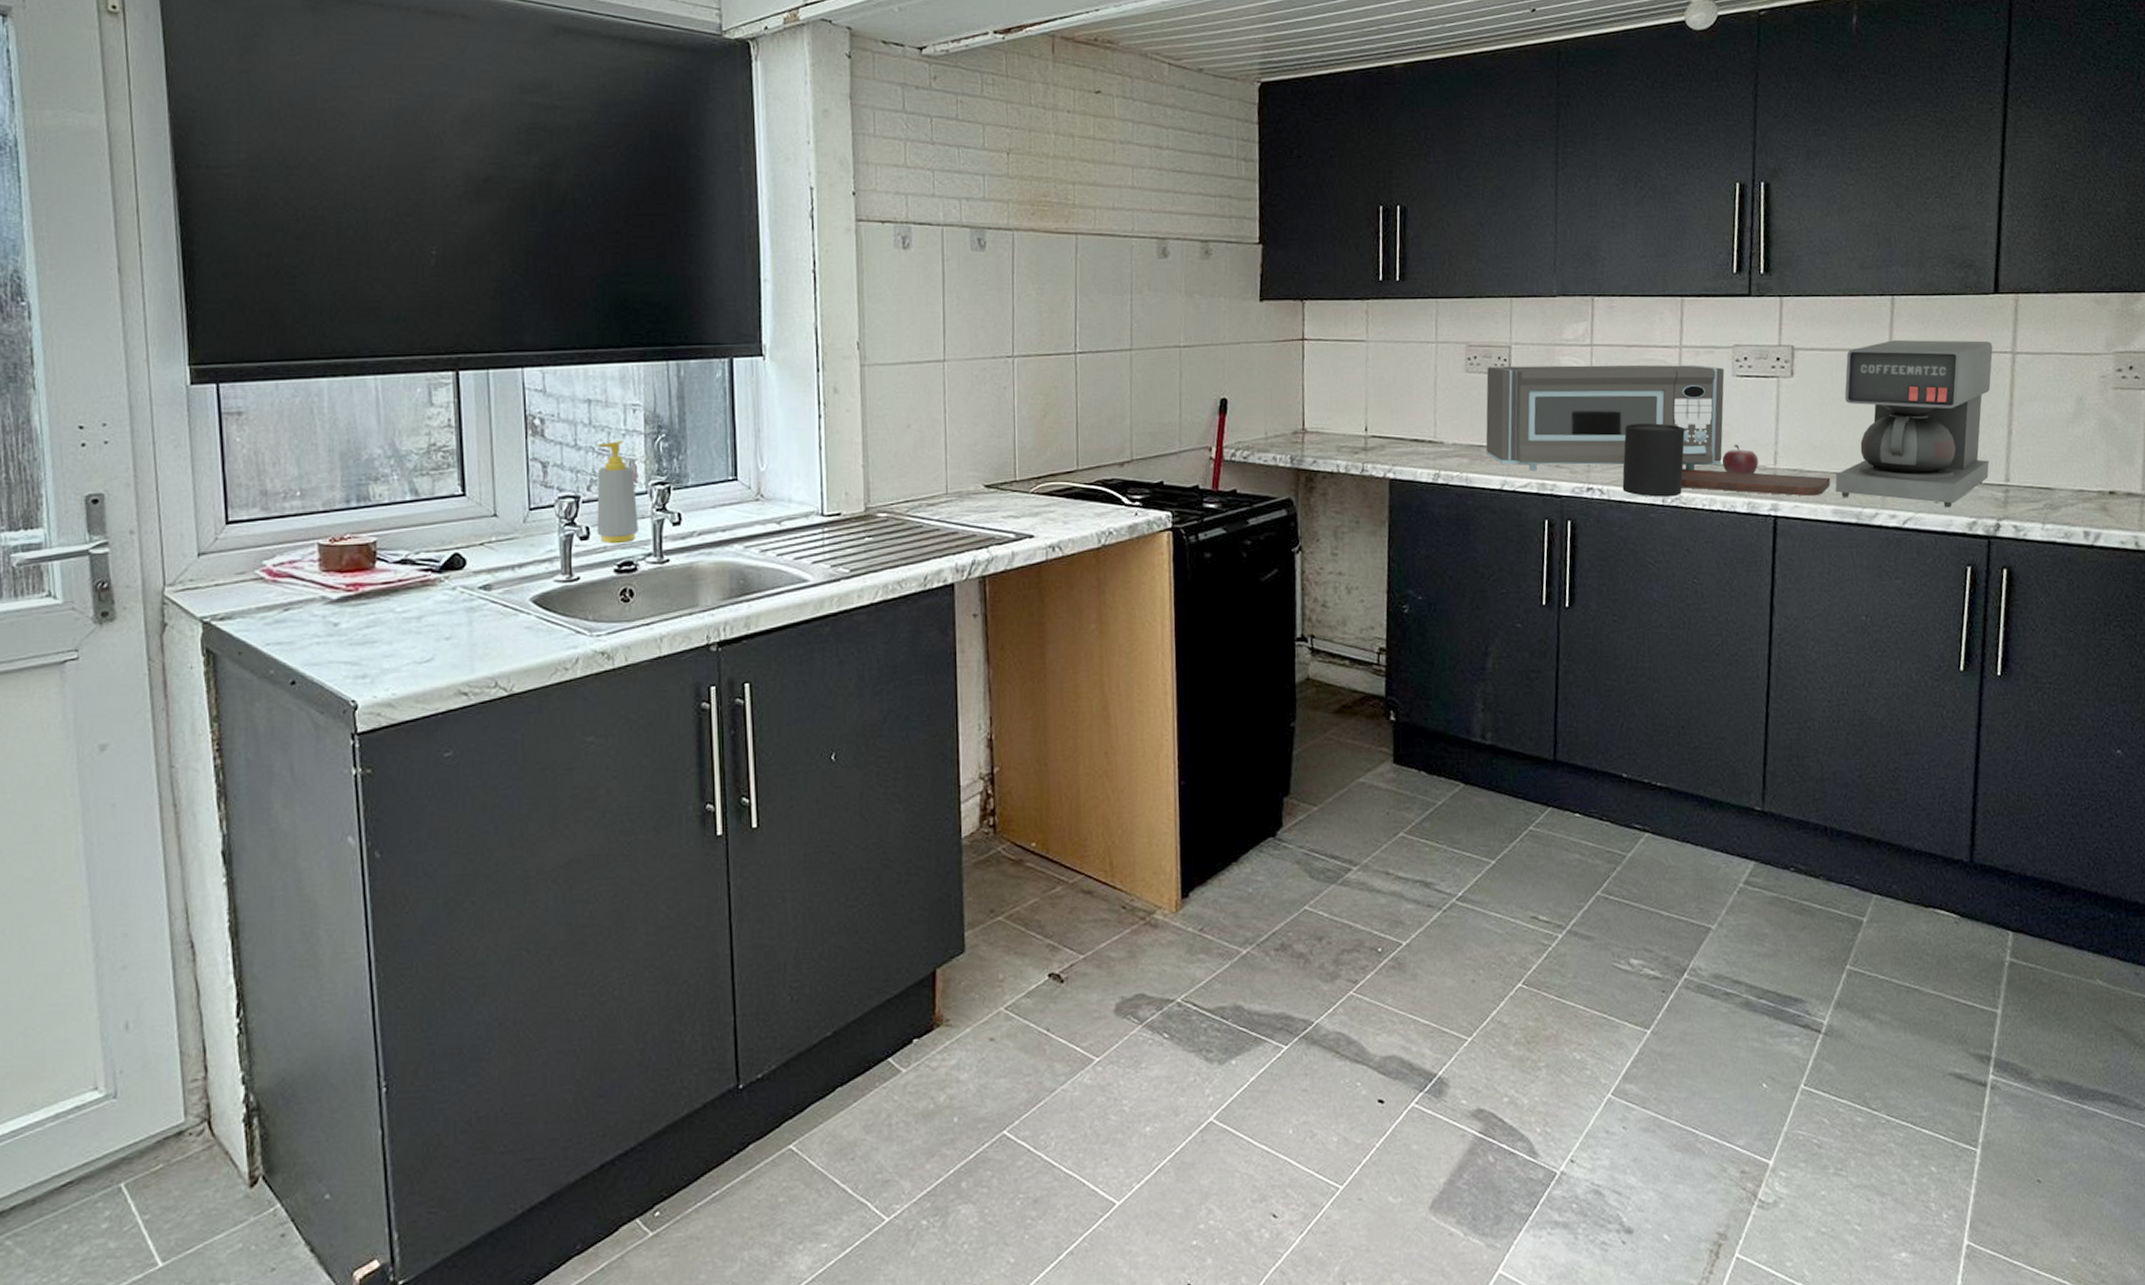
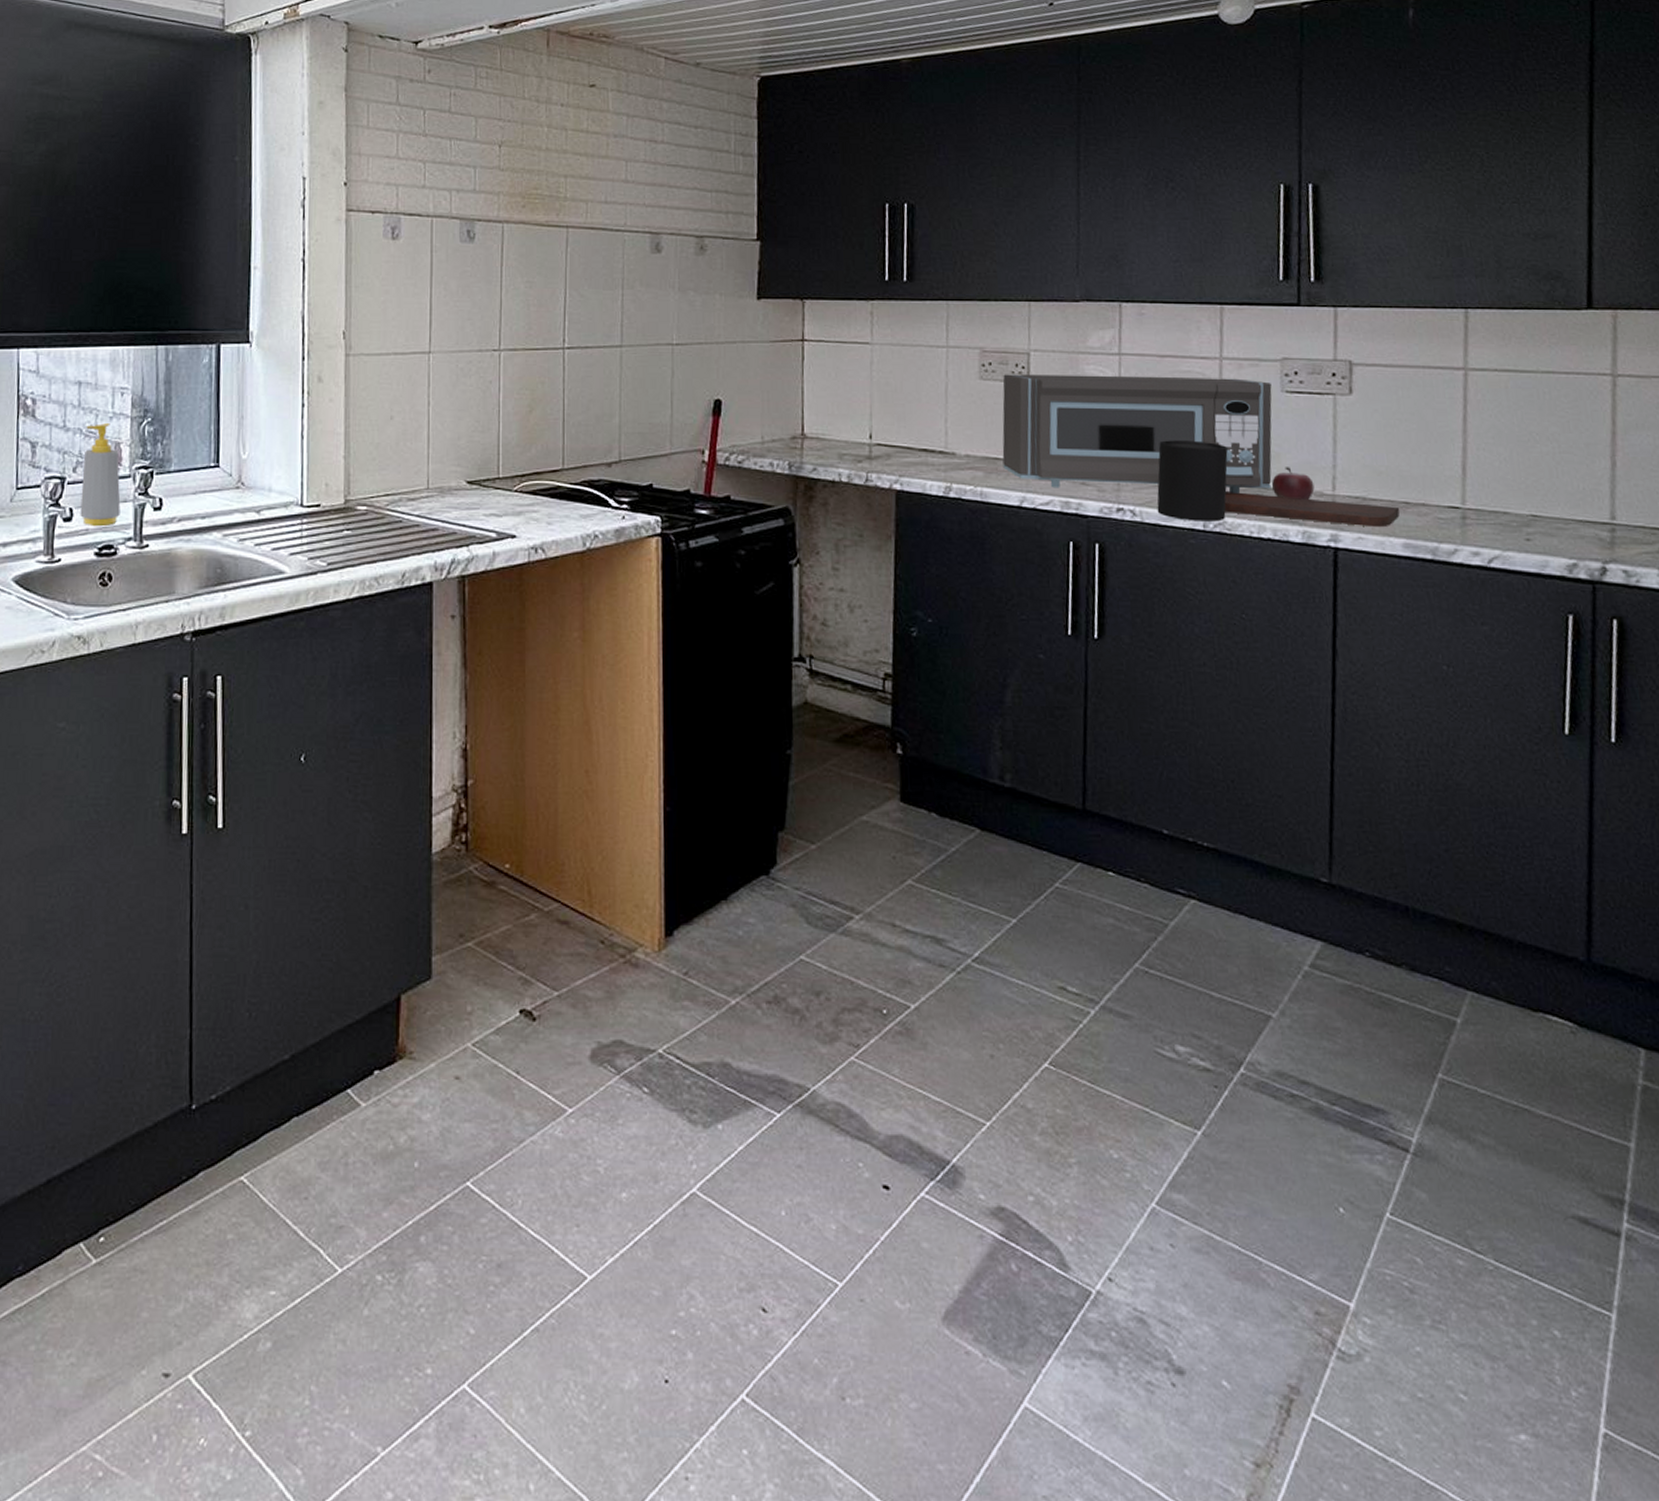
coffee maker: present [1835,340,1993,508] -> none [1405,358,1590,547]

